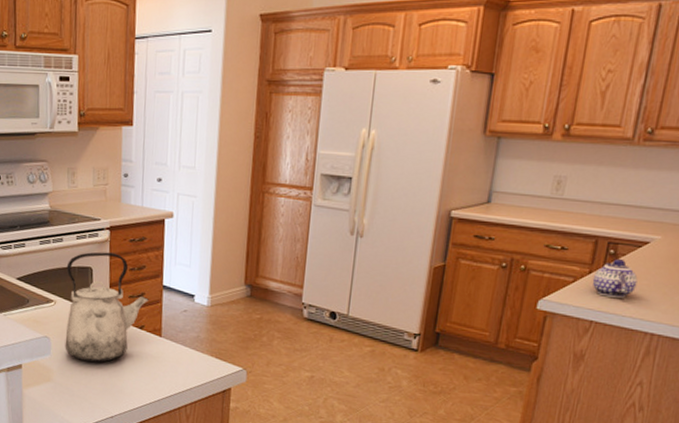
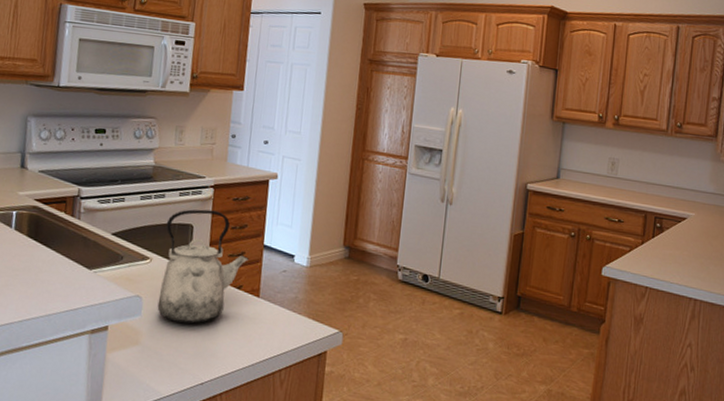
teapot: present [592,258,638,298] -> none [645,231,680,267]

